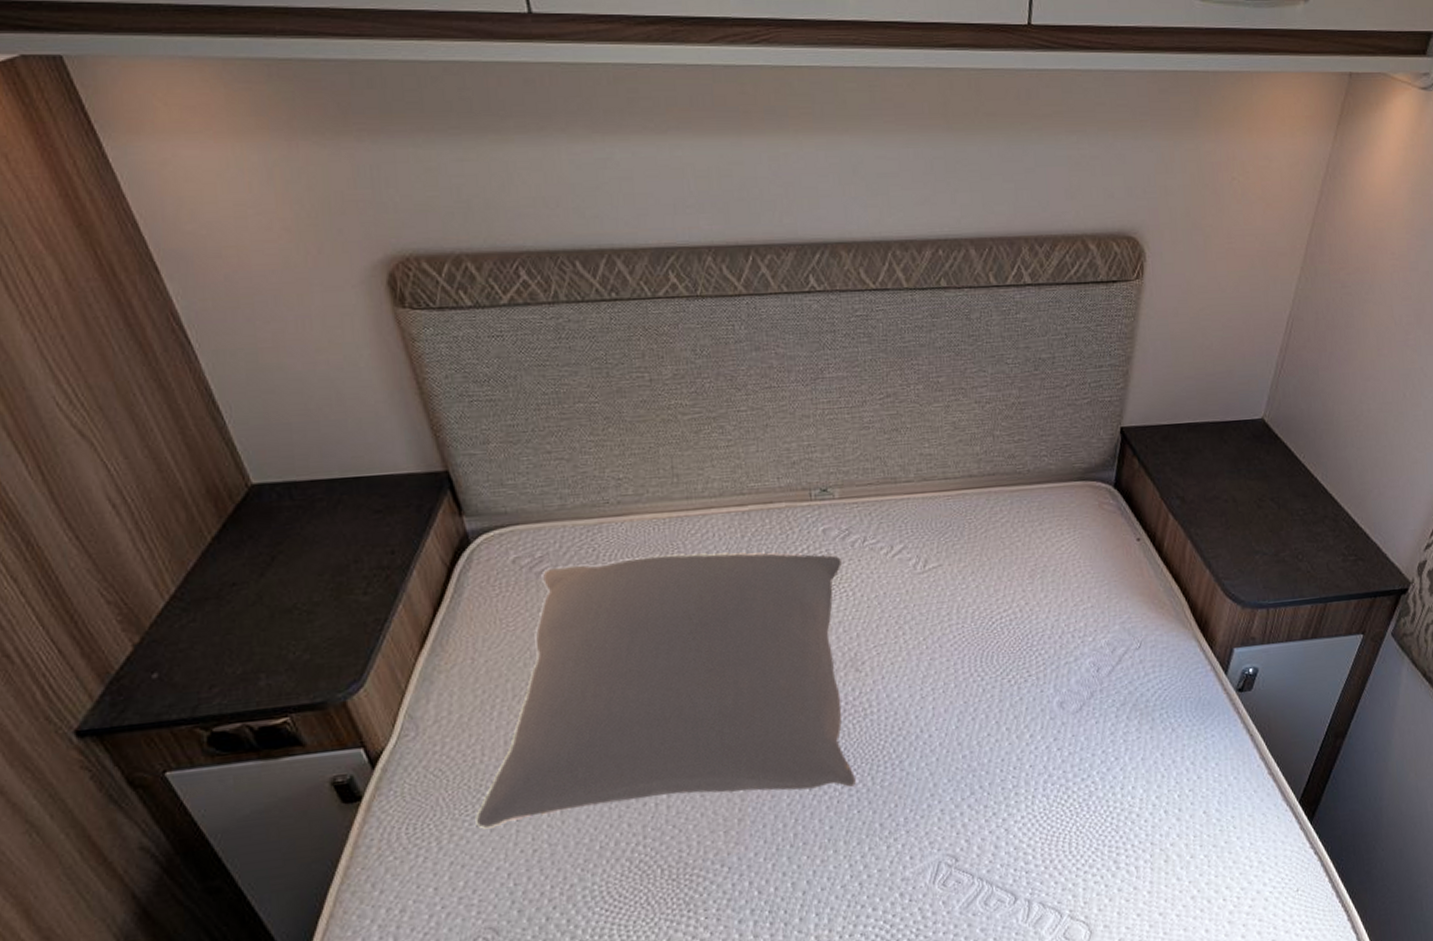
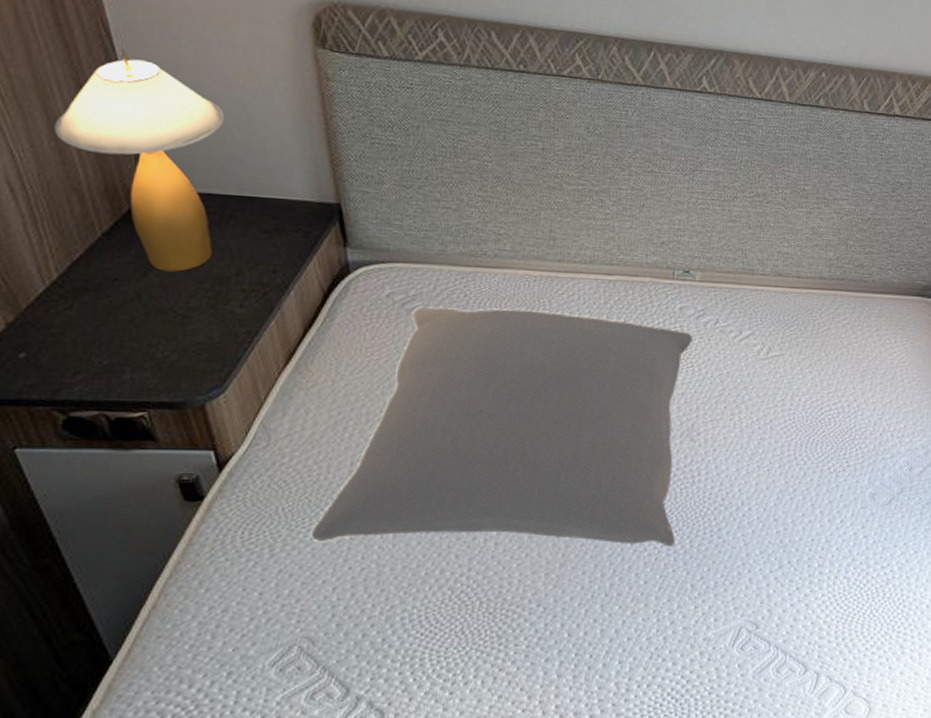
table lamp: none [144,341,326,569] -> present [54,49,225,272]

